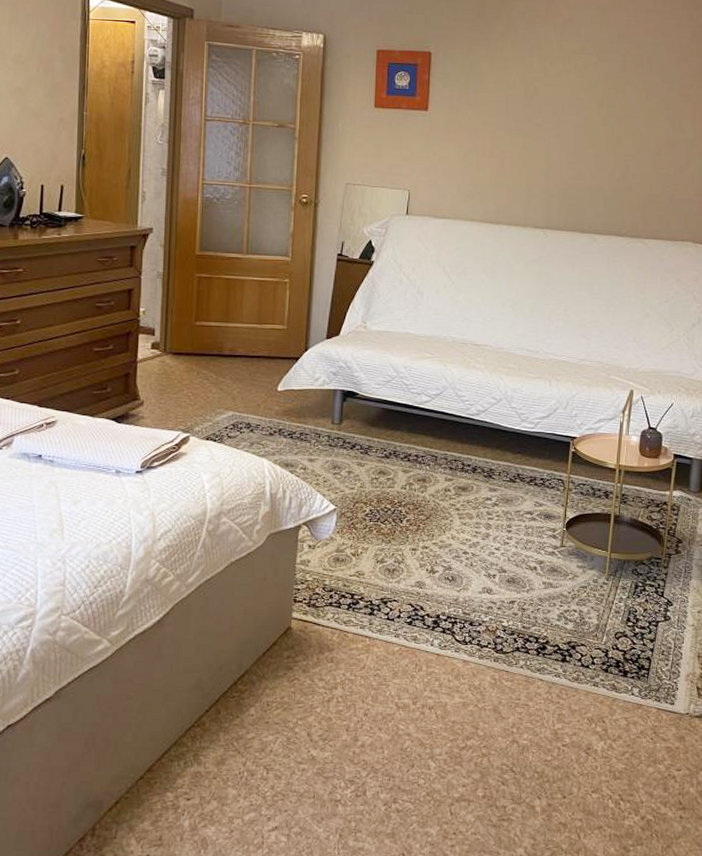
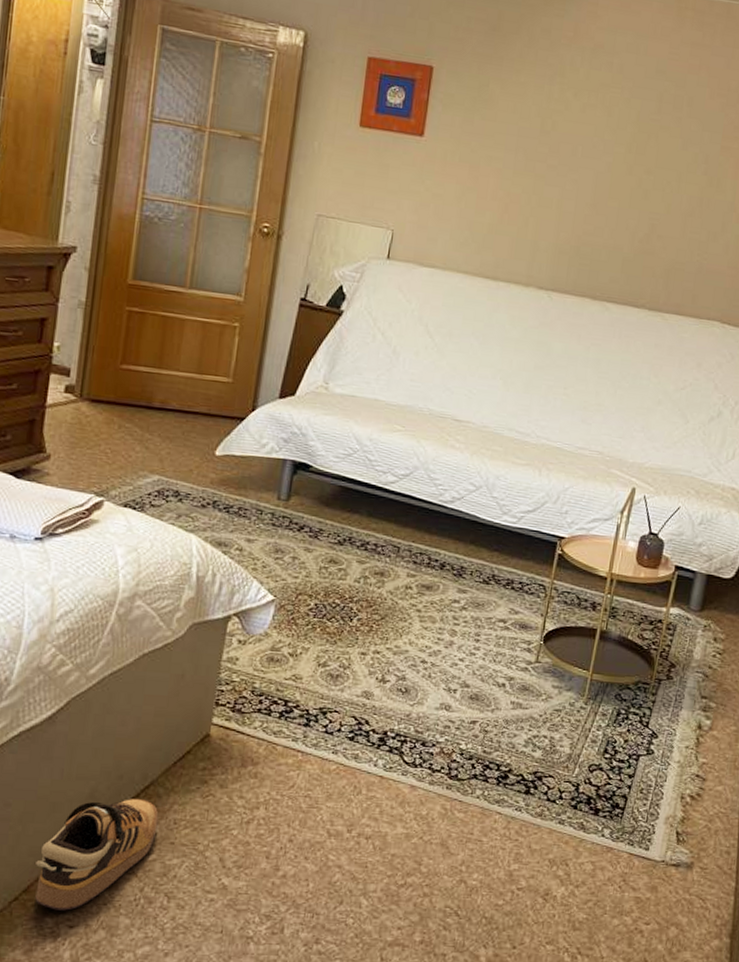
shoe: none [156,686,254,786] -> present [35,799,159,911]

